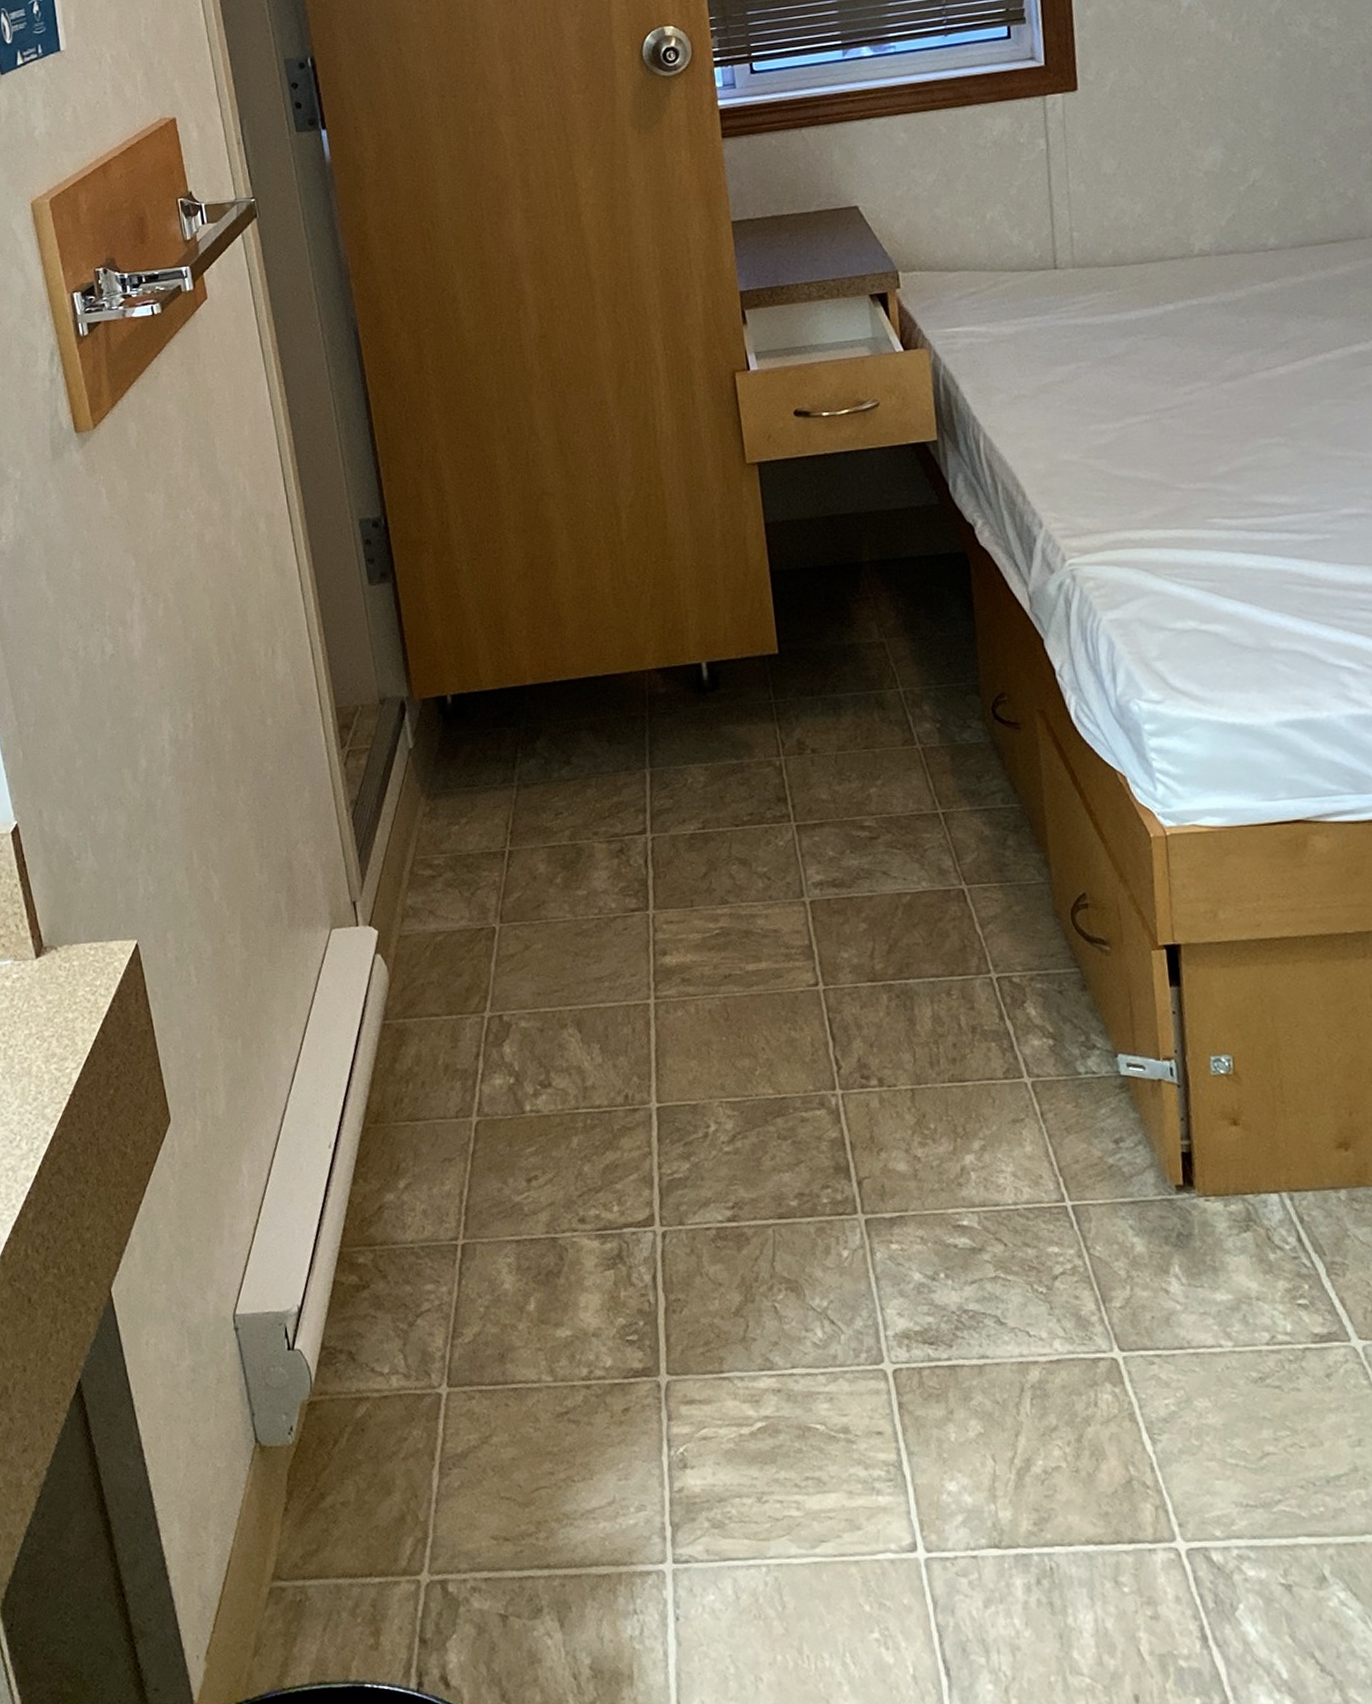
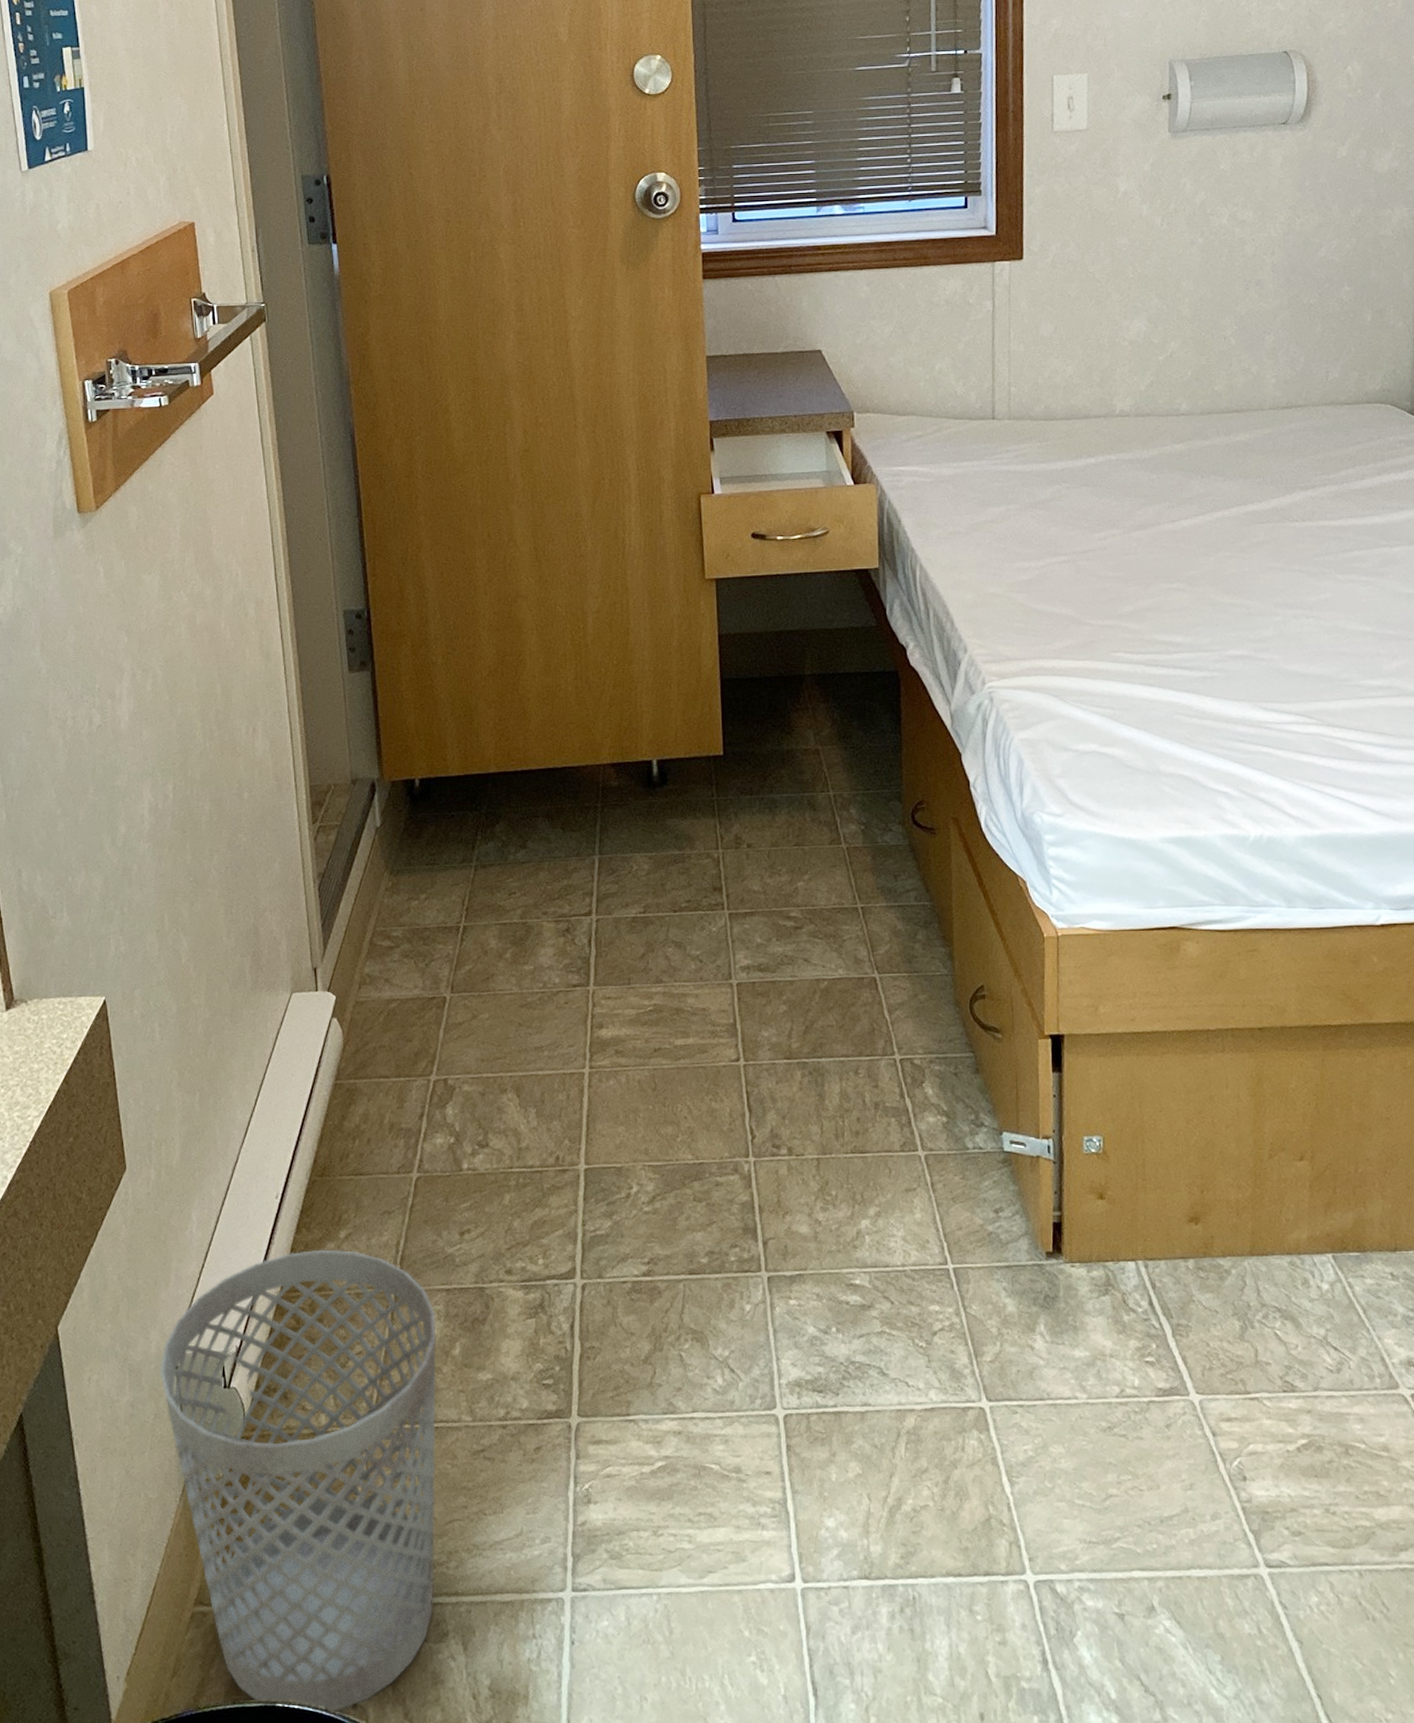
wastebasket: none [219,1200,525,1693] -> present [159,1249,437,1712]

